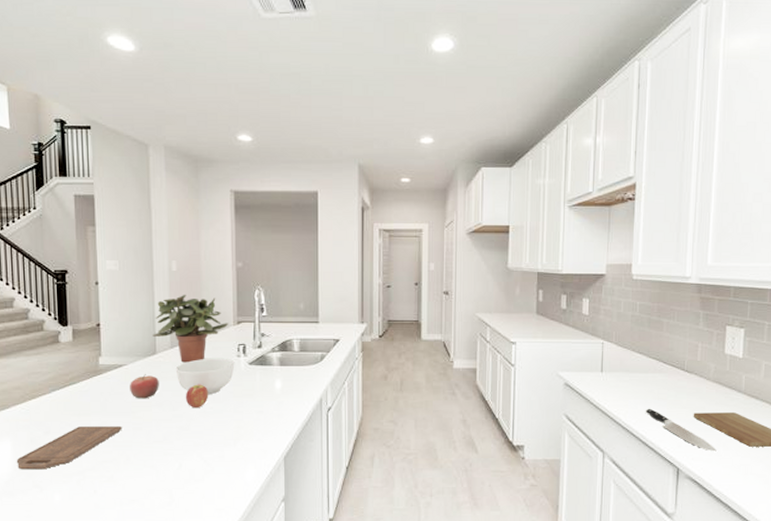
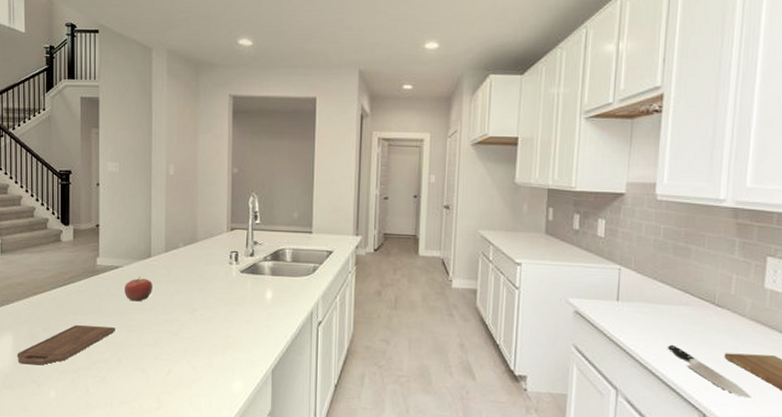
potted plant: present [153,295,229,363] -> none [148,199,223,268]
bowl: present [175,358,235,395] -> none [169,264,227,302]
fruit: present [185,384,209,407] -> none [177,289,200,314]

